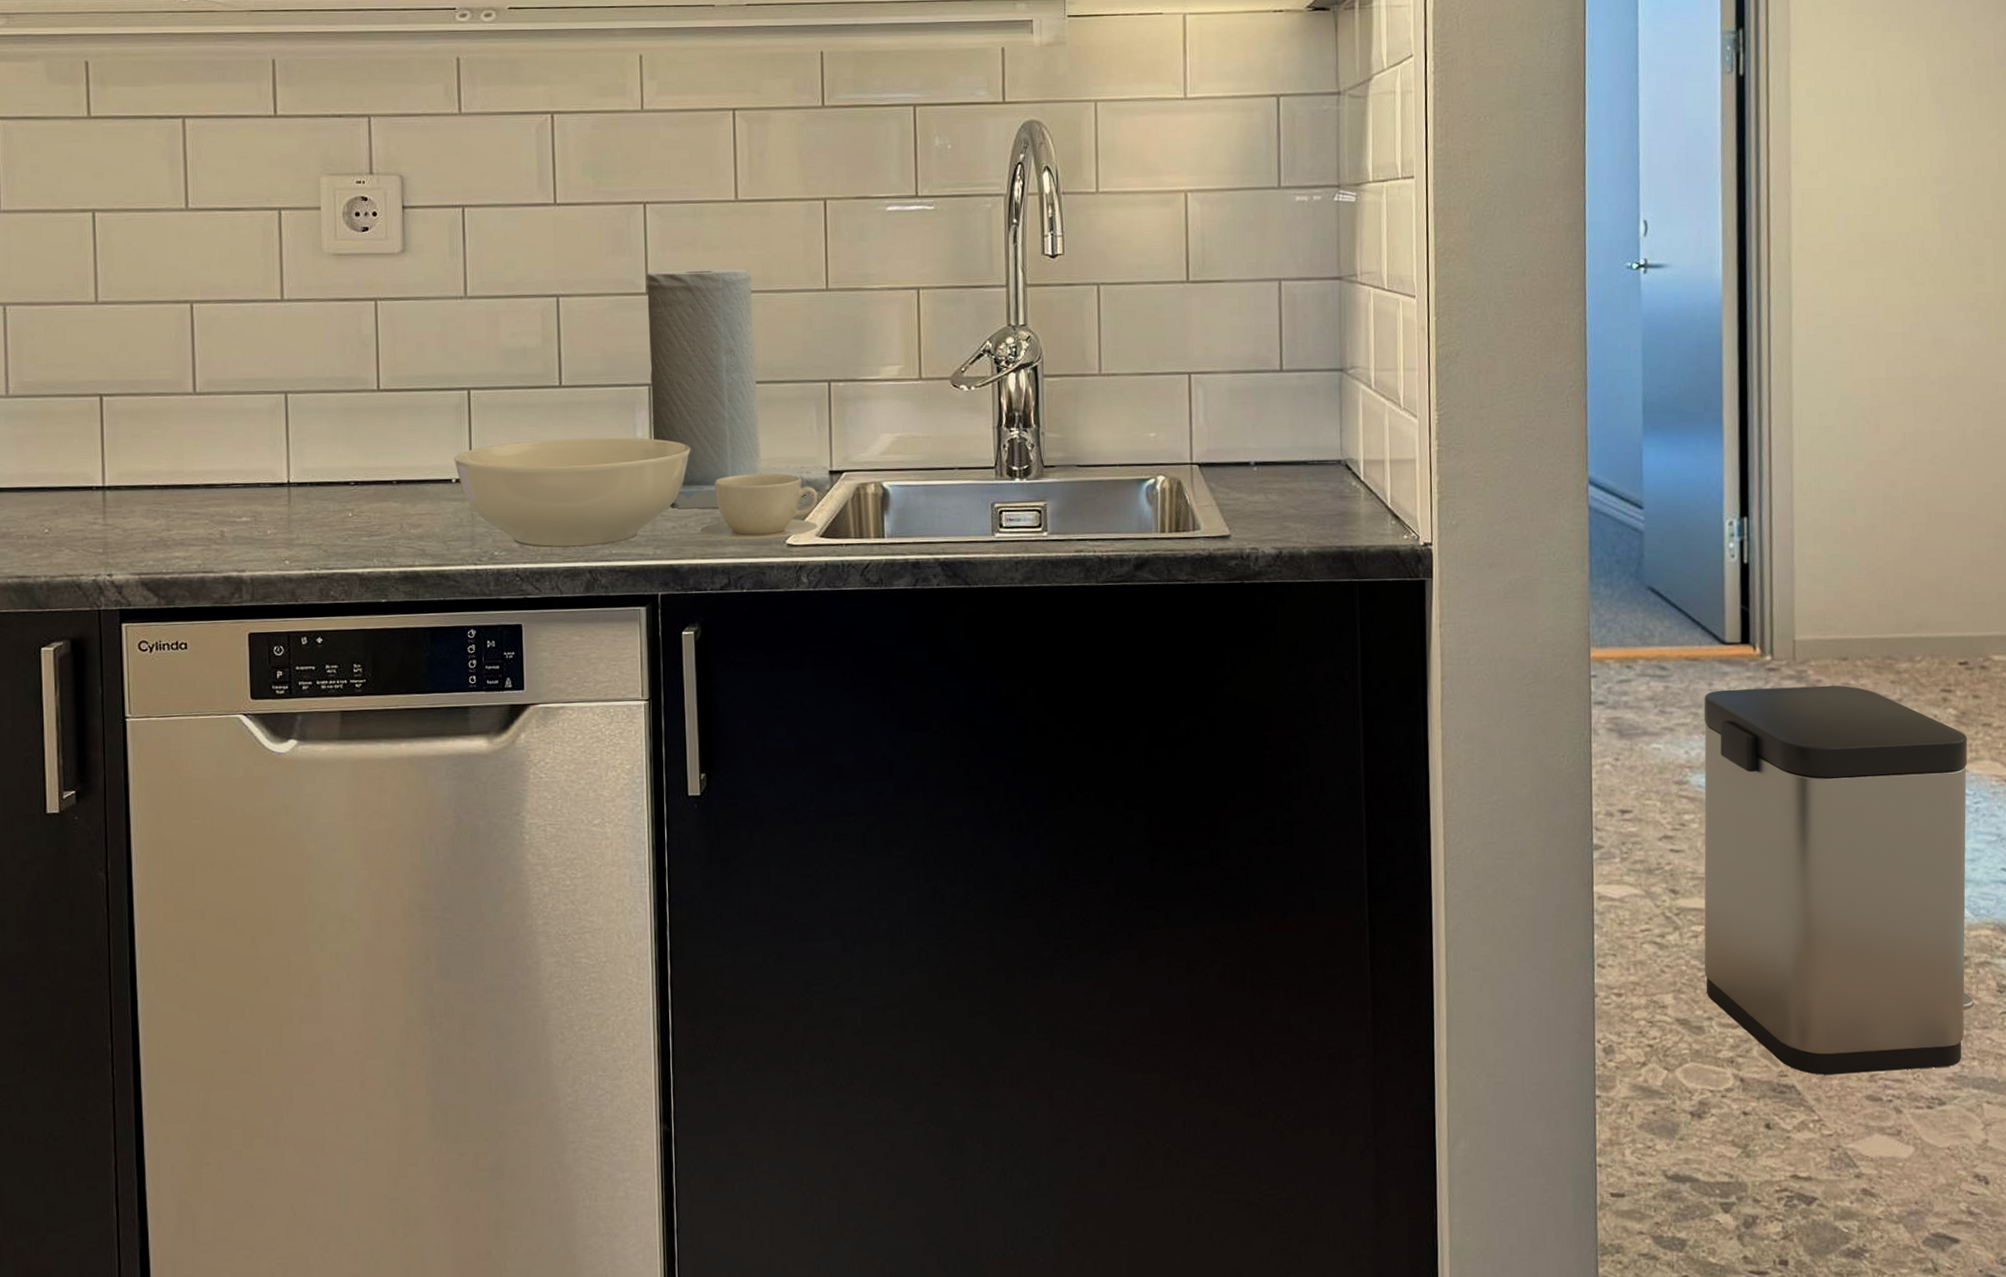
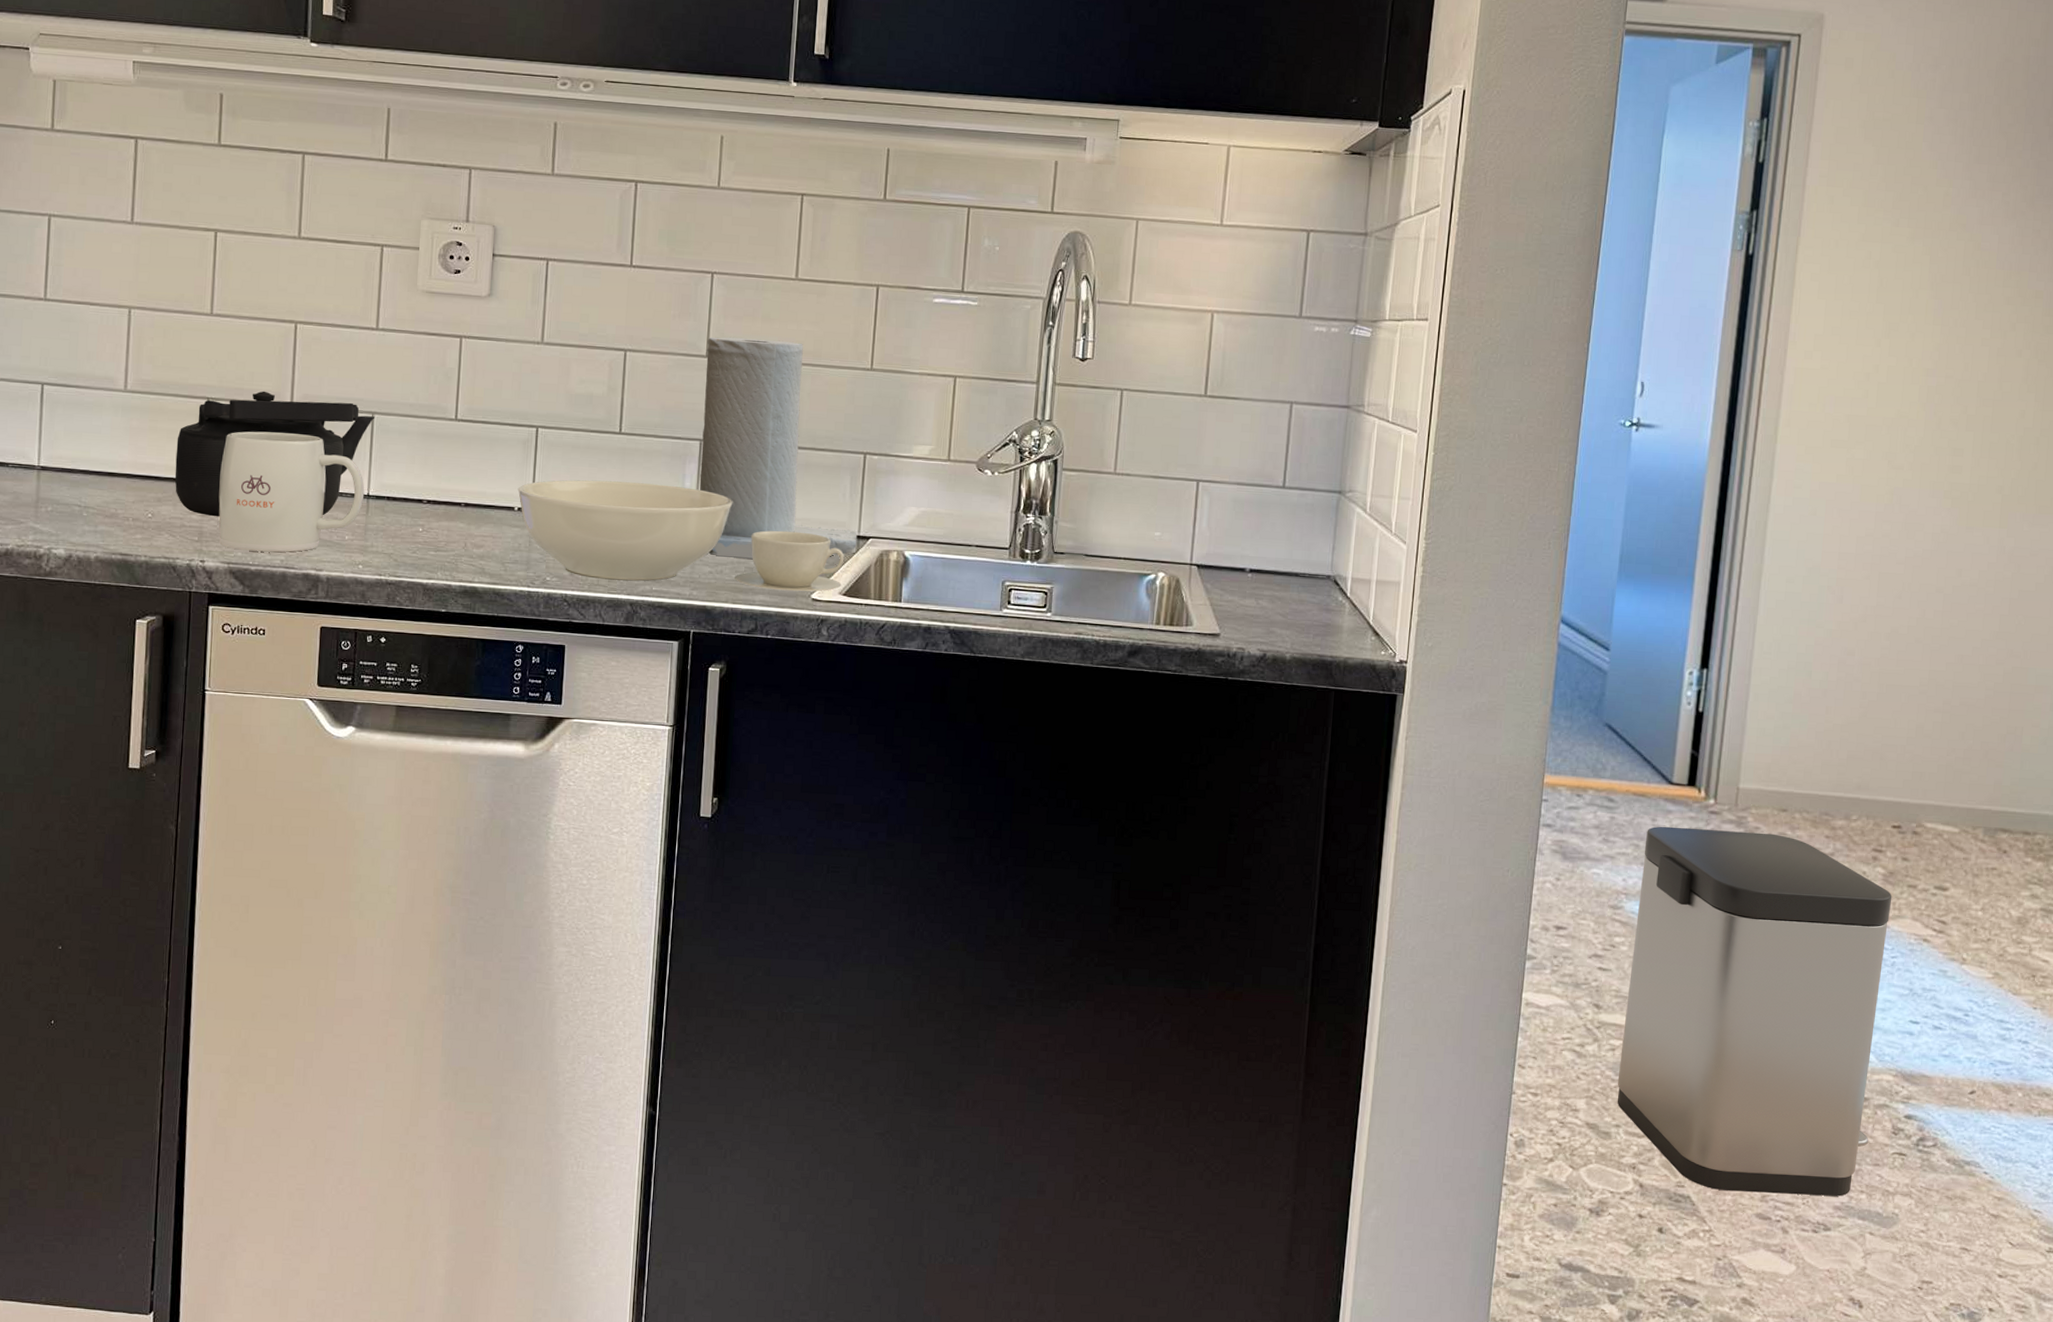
kettle: none [69,380,289,525] -> present [175,391,375,517]
mug: none [121,423,285,559] -> present [218,431,365,553]

